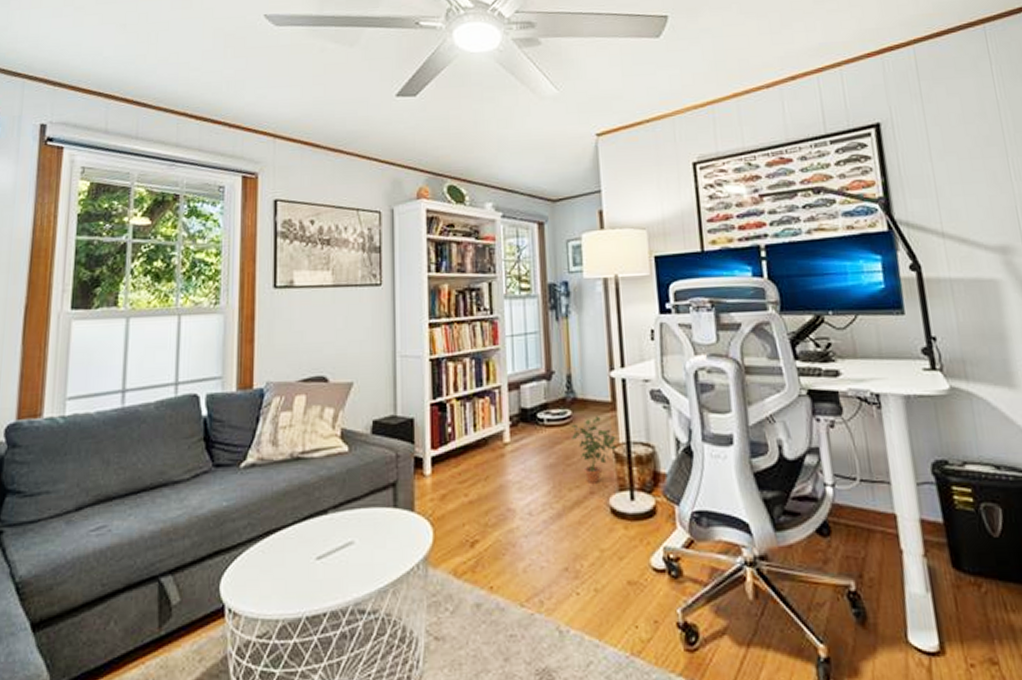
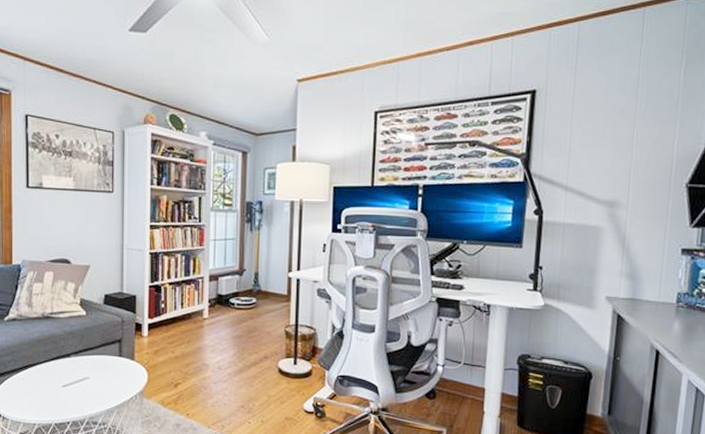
potted plant: present [571,416,617,483] -> none [255,304,288,351]

